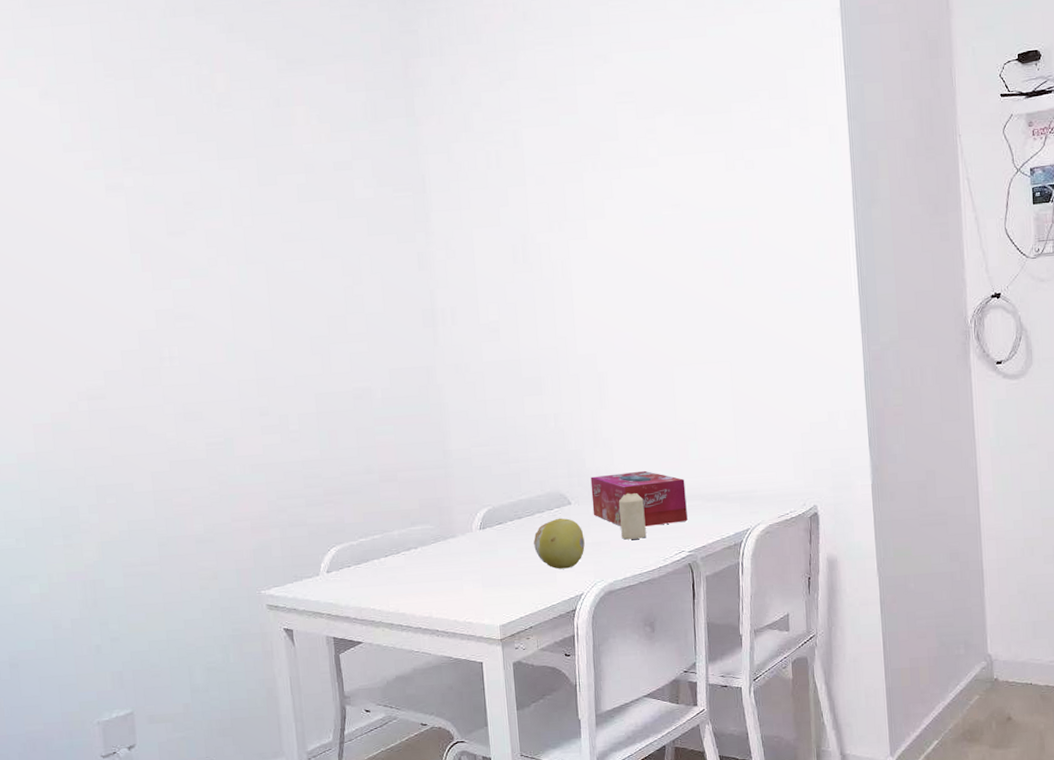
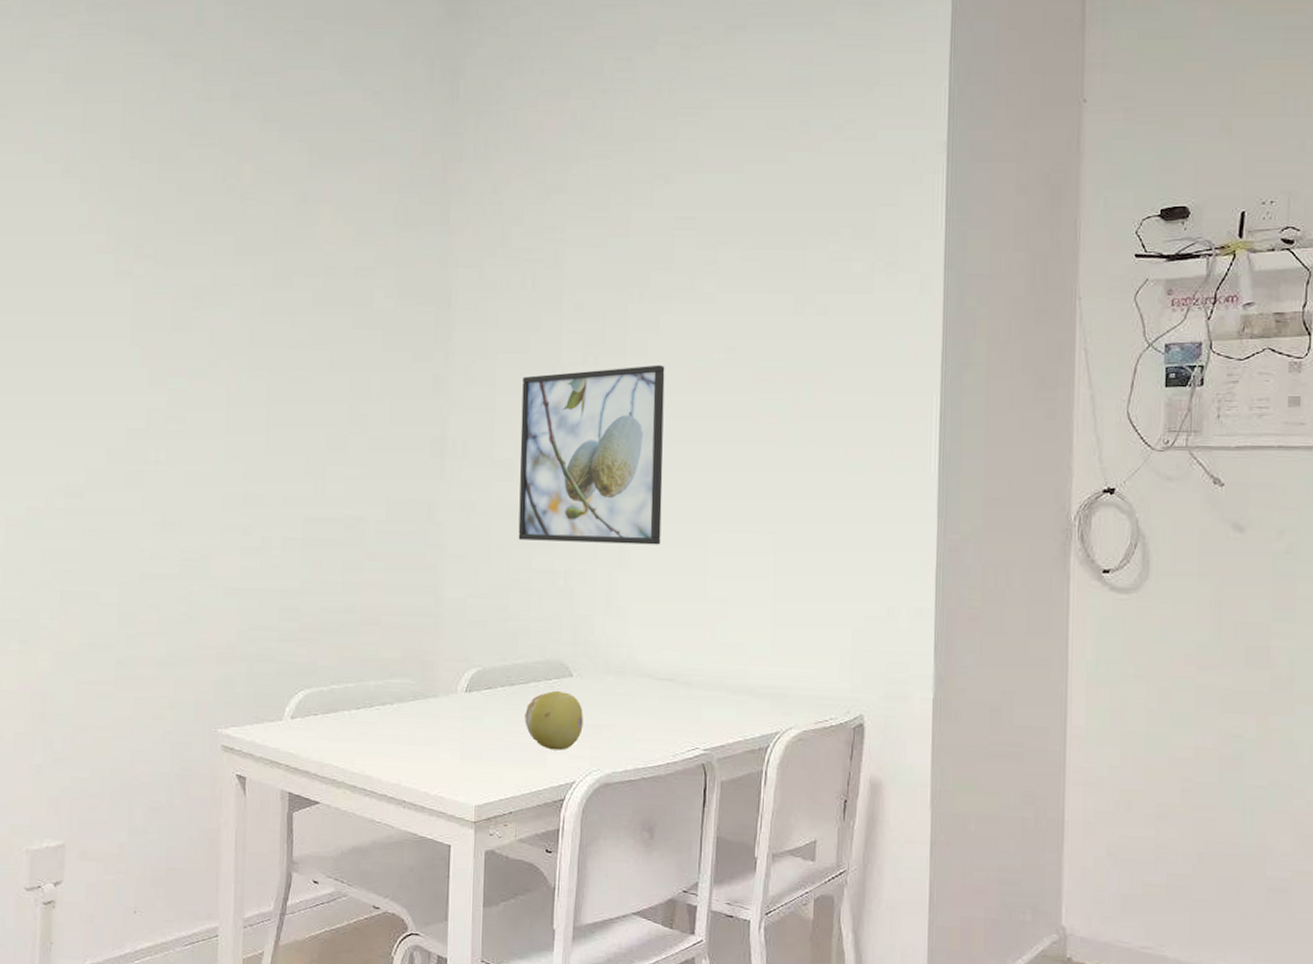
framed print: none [498,225,634,392] -> present [518,365,665,545]
tissue box: present [590,470,688,527] -> none [596,647,708,714]
candle: present [618,492,646,540] -> none [627,671,657,727]

